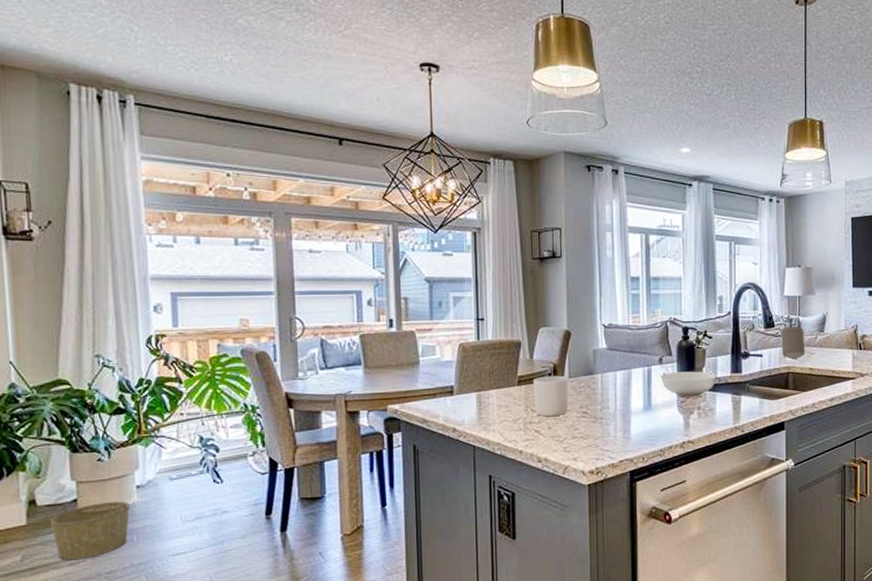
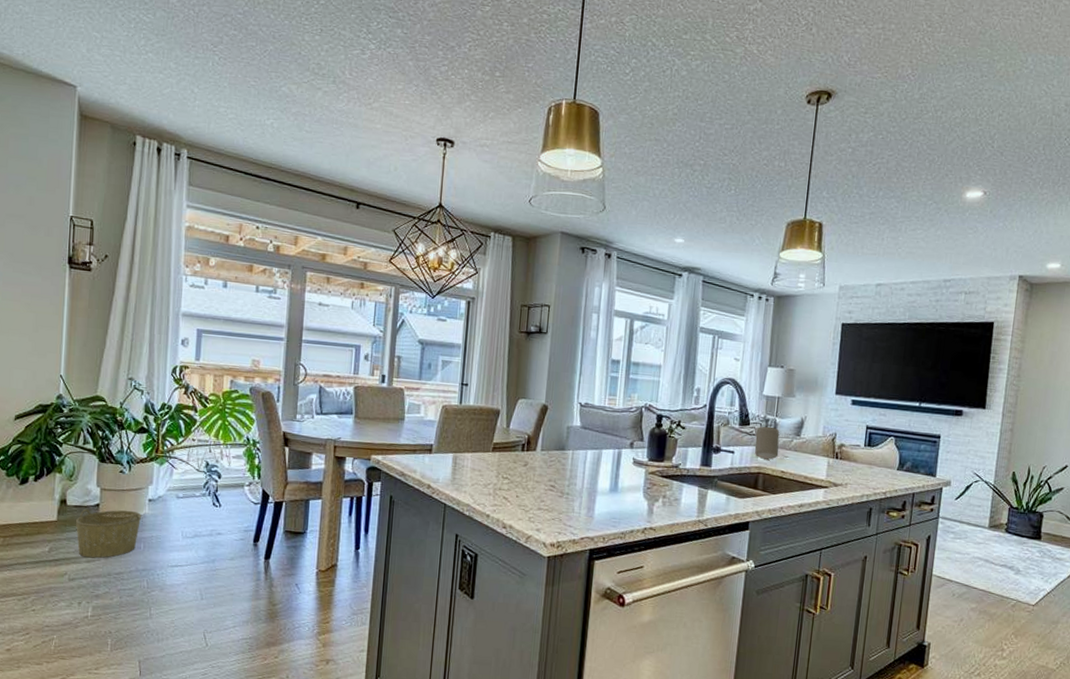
mug: present [533,375,569,417] -> none [505,446,541,486]
bowl: present [661,371,717,398] -> none [630,457,686,485]

